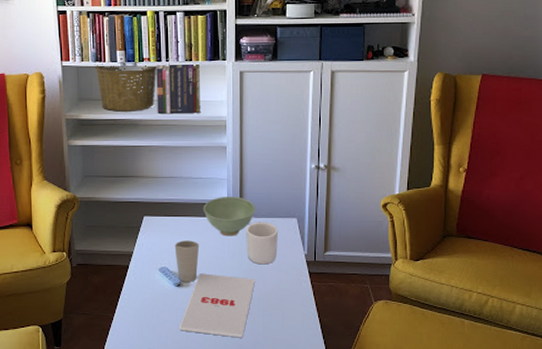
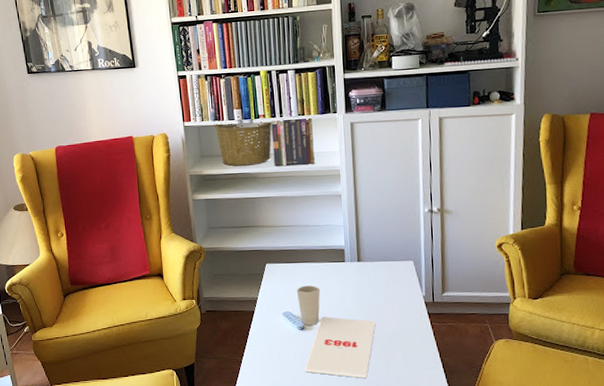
bowl: present [203,197,256,236] -> none [322,242,373,281]
mug: present [246,222,278,265] -> none [364,265,396,307]

